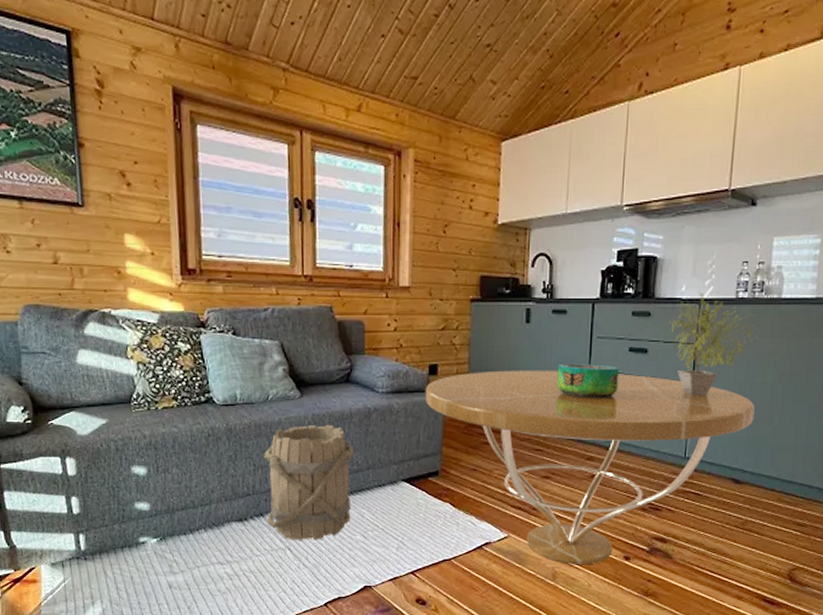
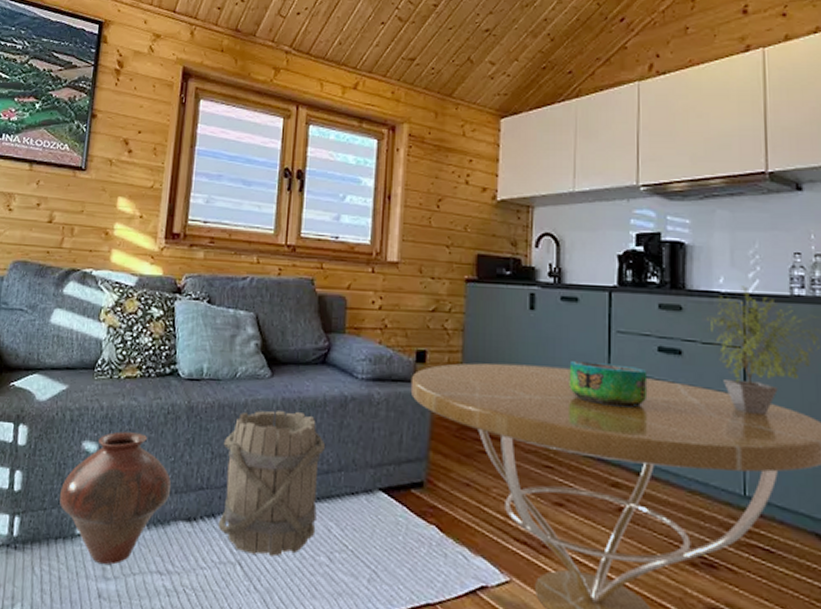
vase: none [118,455,221,562] -> present [59,431,172,565]

